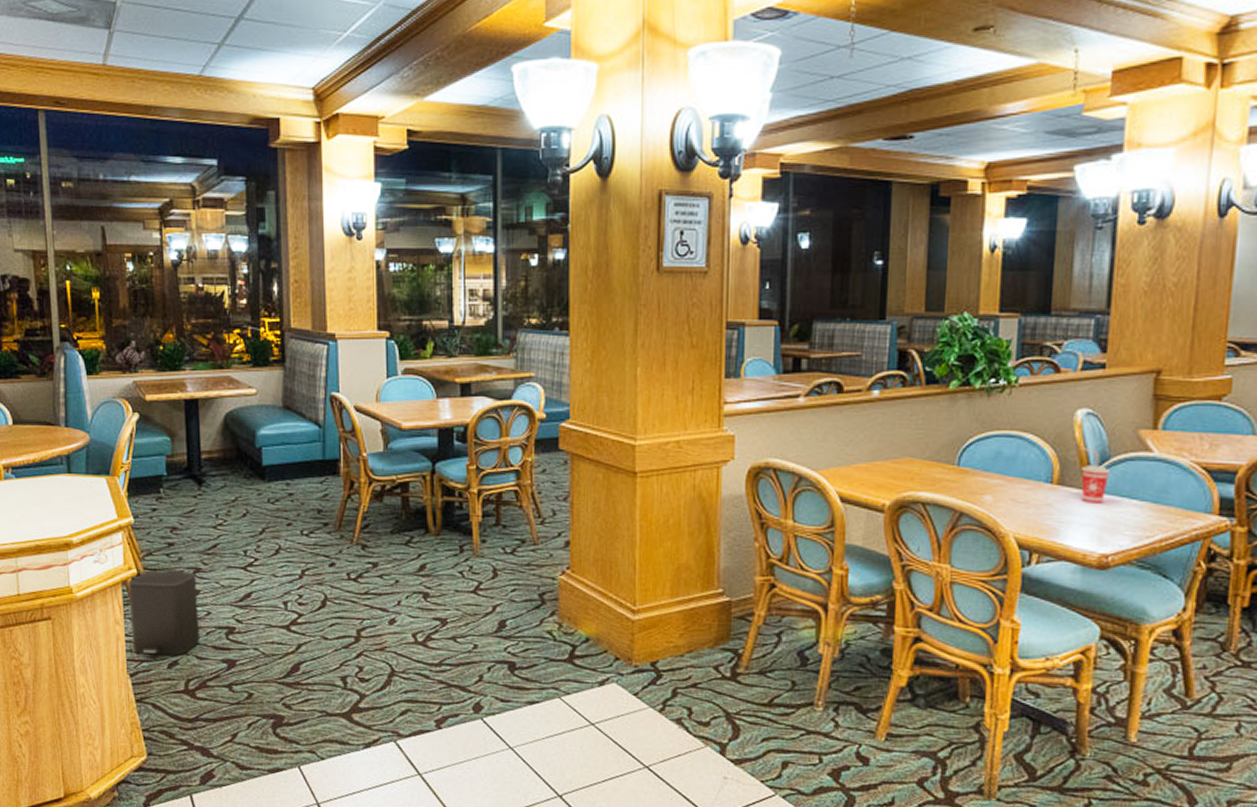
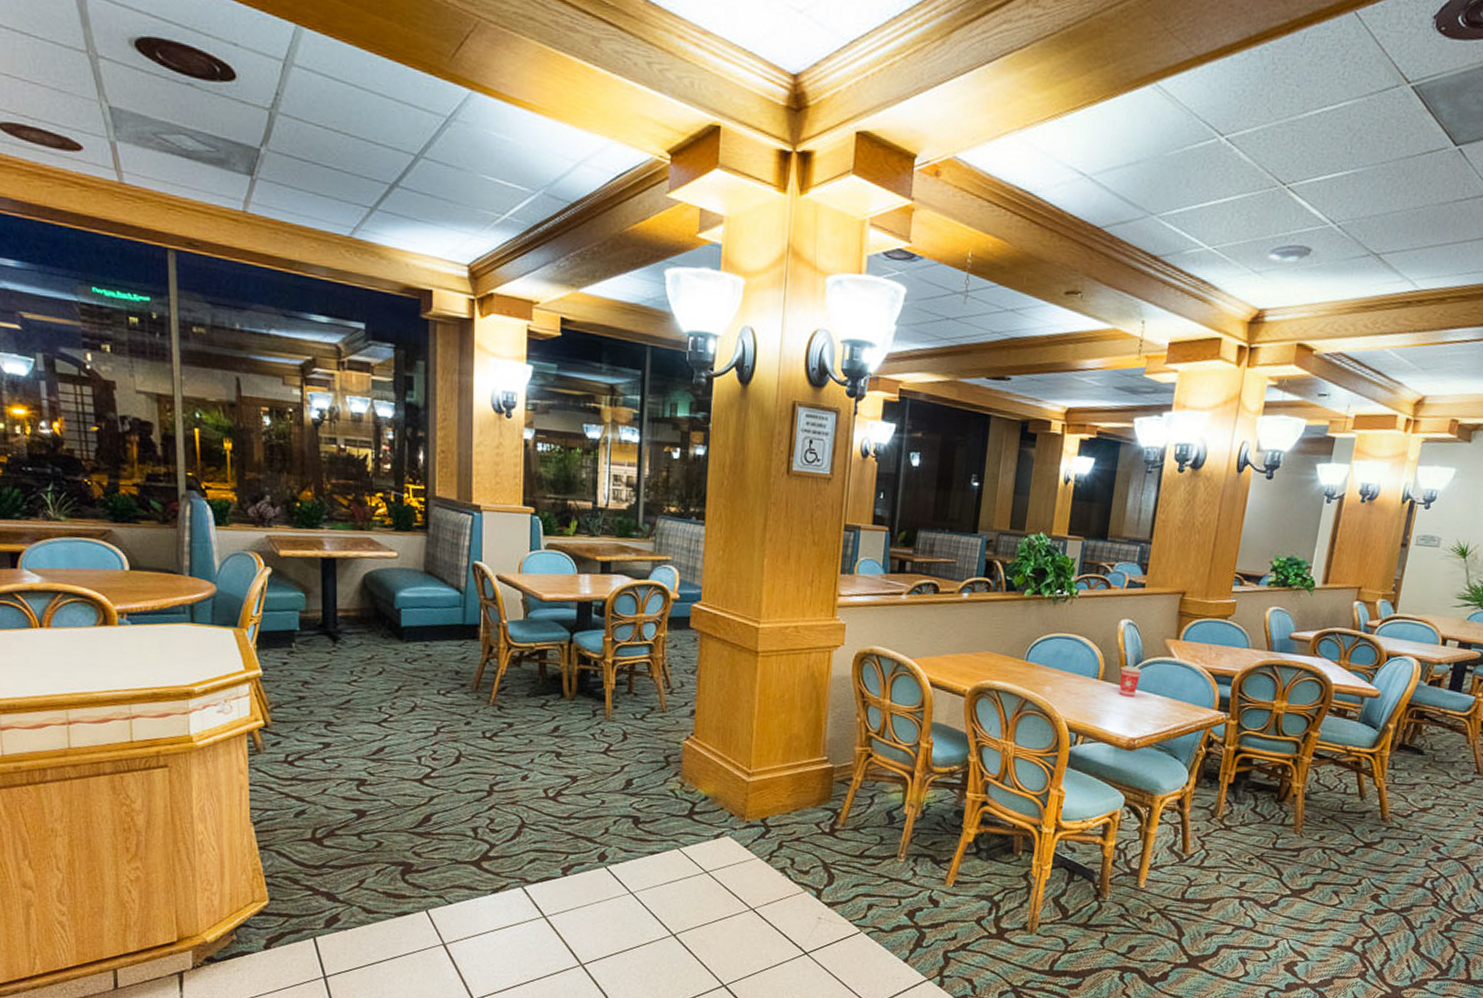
pedal bin: present [128,570,200,657] -> none [254,722,329,806]

